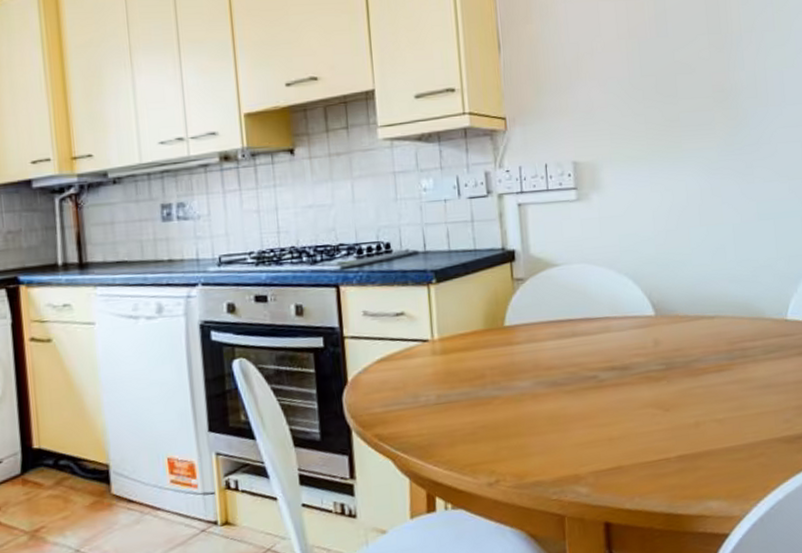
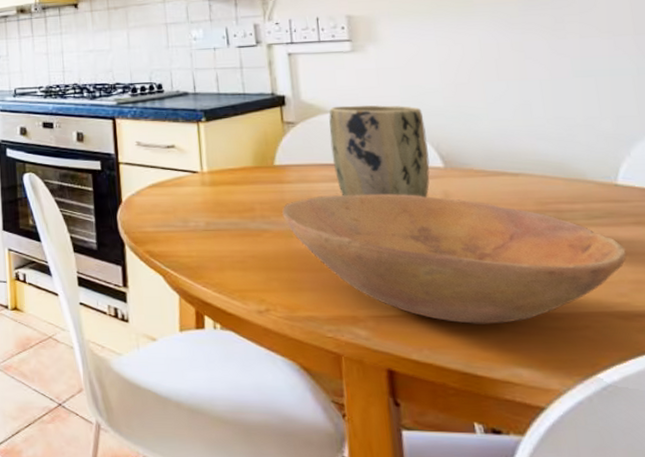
bowl: none [511,345,792,467] -> present [281,194,627,324]
plant pot: none [556,255,643,353] -> present [329,104,430,198]

